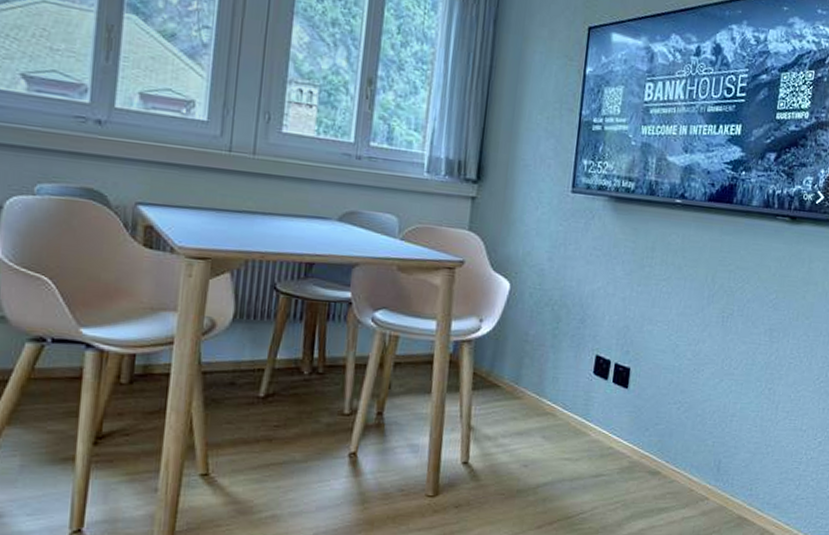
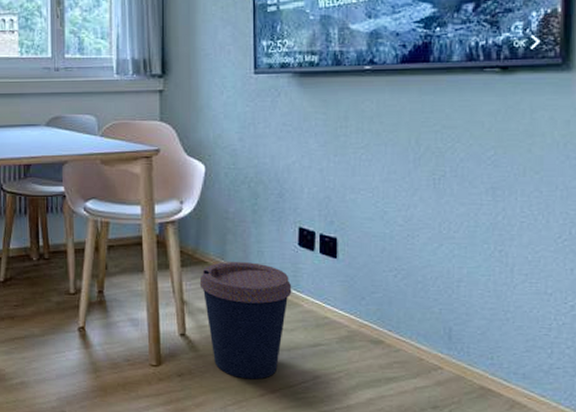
coffee cup: none [489,386,582,511] -> present [199,262,292,380]

